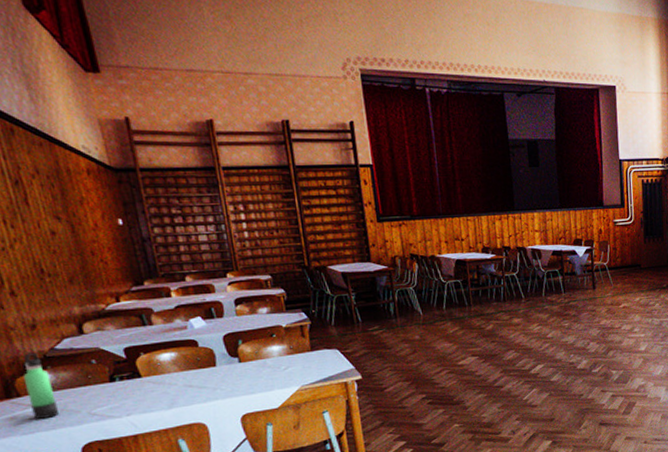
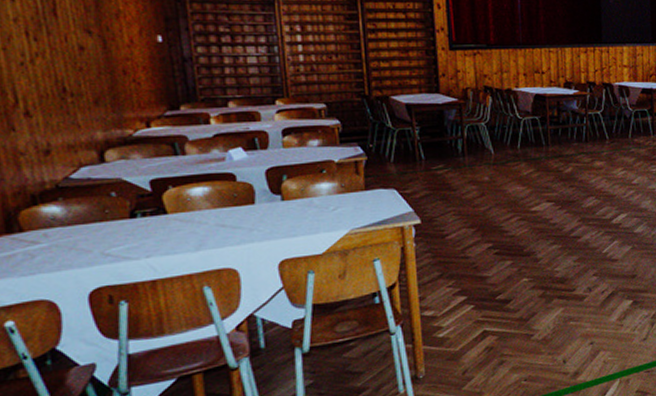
thermos bottle: present [23,352,60,420] -> none [28,181,68,260]

